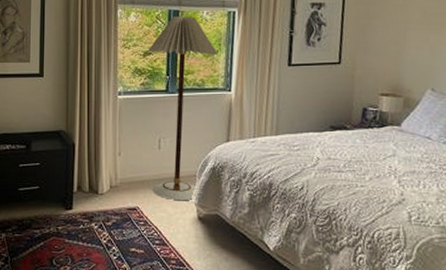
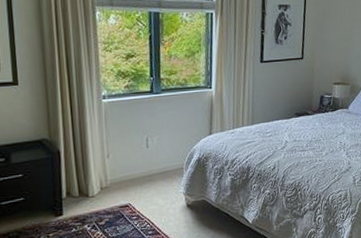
floor lamp: present [147,16,219,200] -> none [130,17,199,193]

